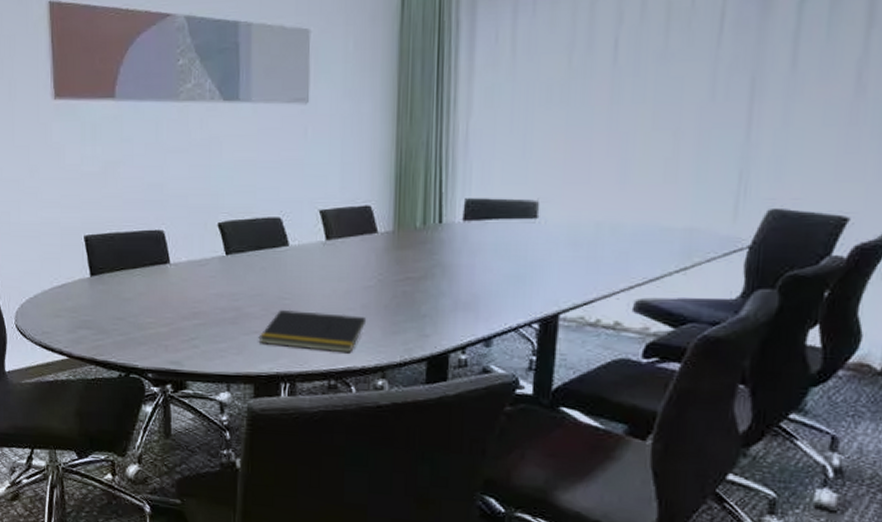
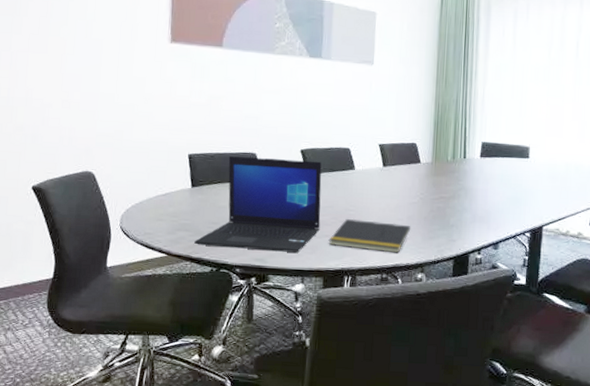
laptop: none [98,236,247,354] -> present [194,156,322,253]

